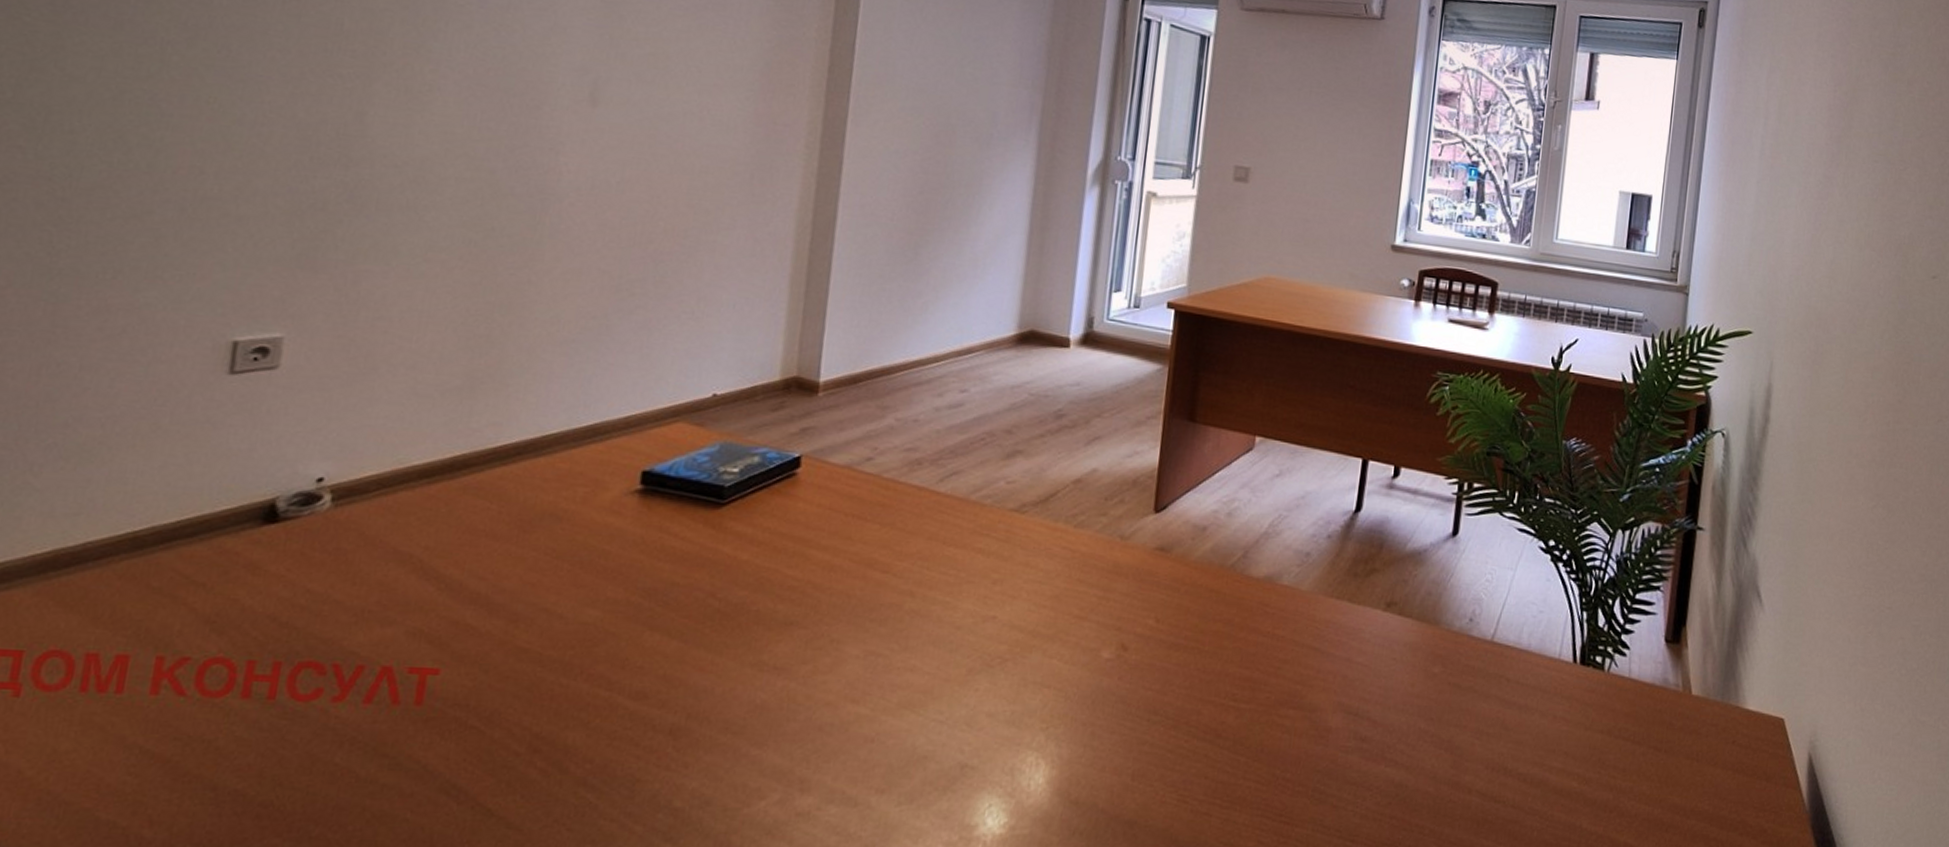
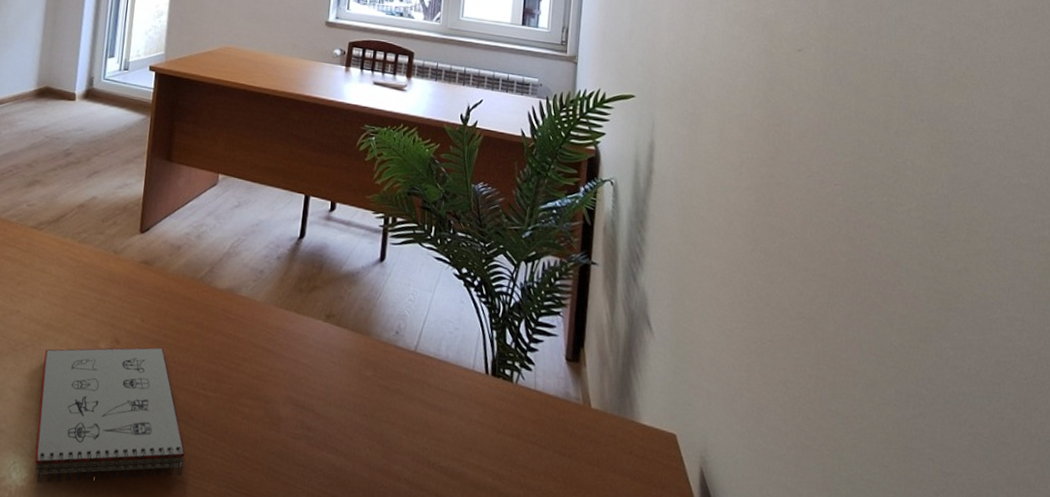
notepad: none [1017,652,1210,828] -> present [35,347,185,483]

